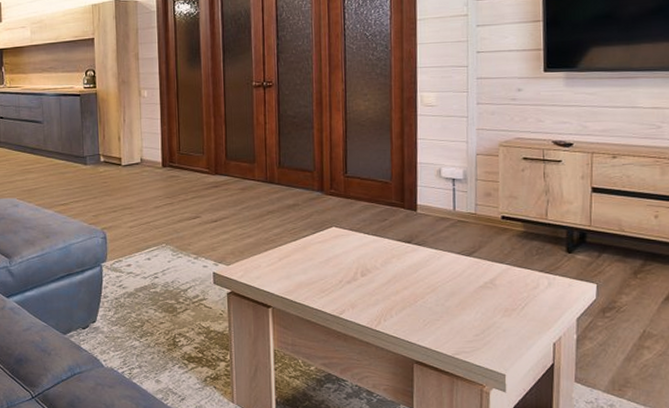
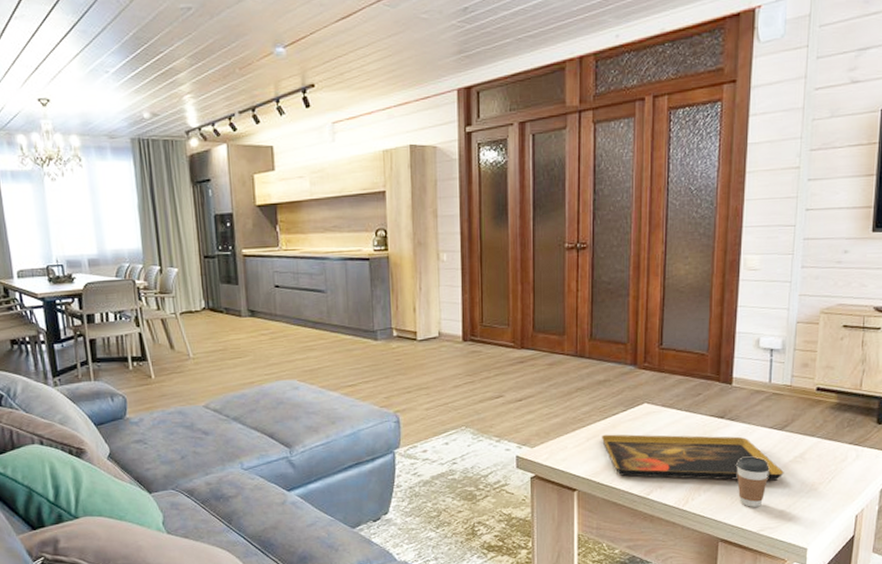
decorative tray: none [292,255,475,305] -> present [601,434,784,481]
coffee cup: none [426,280,460,330] -> present [736,456,770,507]

